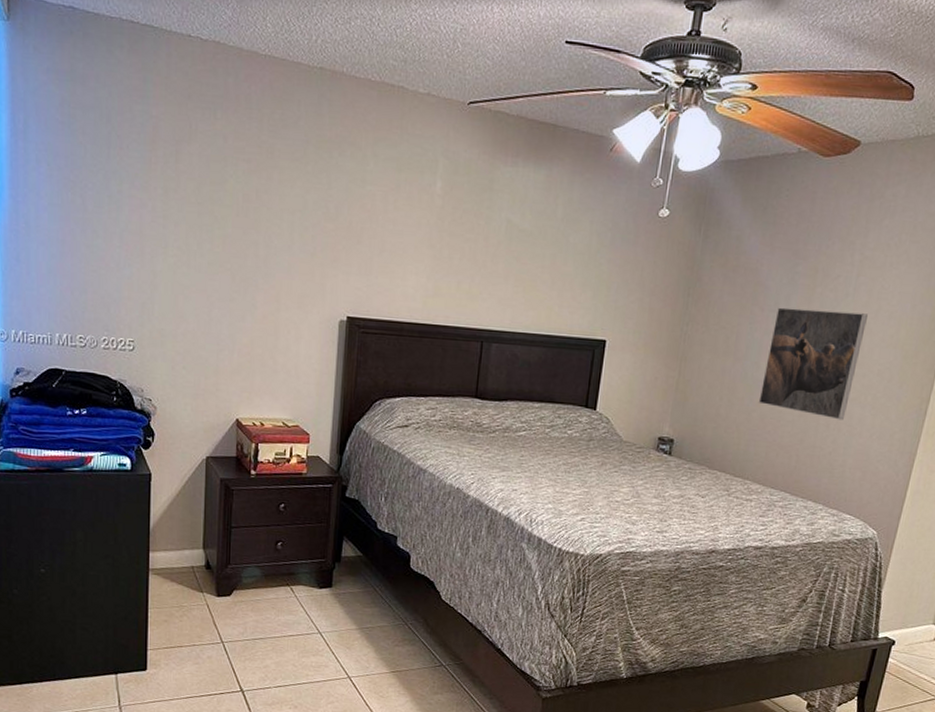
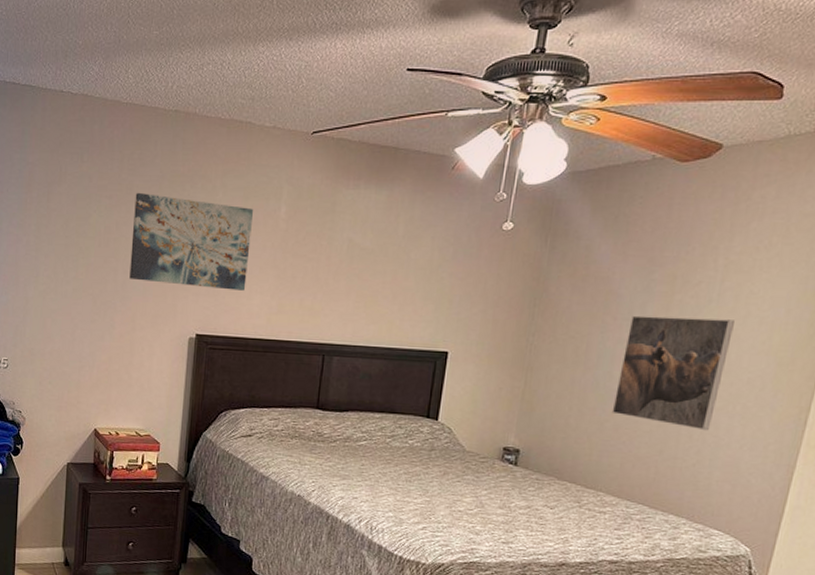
wall art: none [272,157,408,271] -> present [129,192,254,291]

